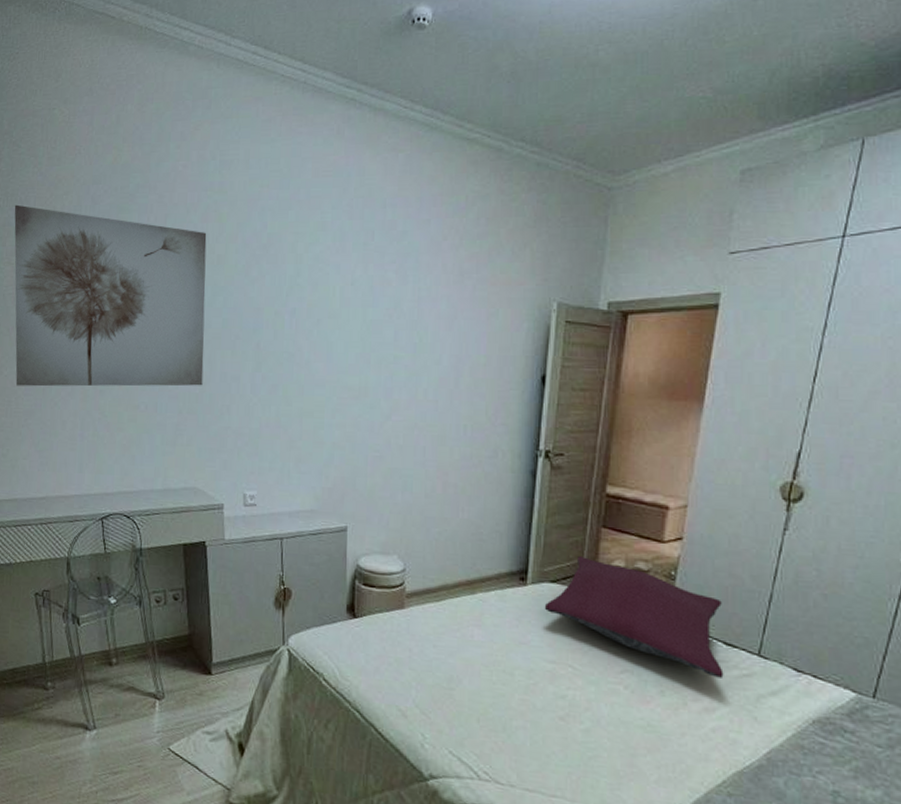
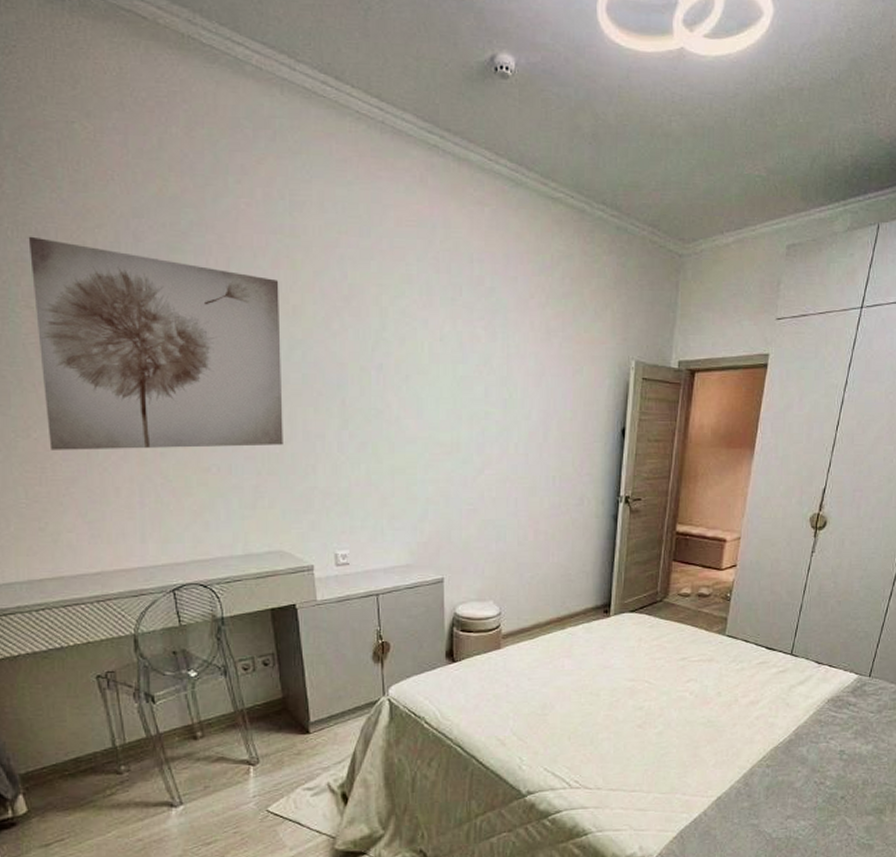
pillow: present [544,556,724,678] -> none [625,588,765,676]

